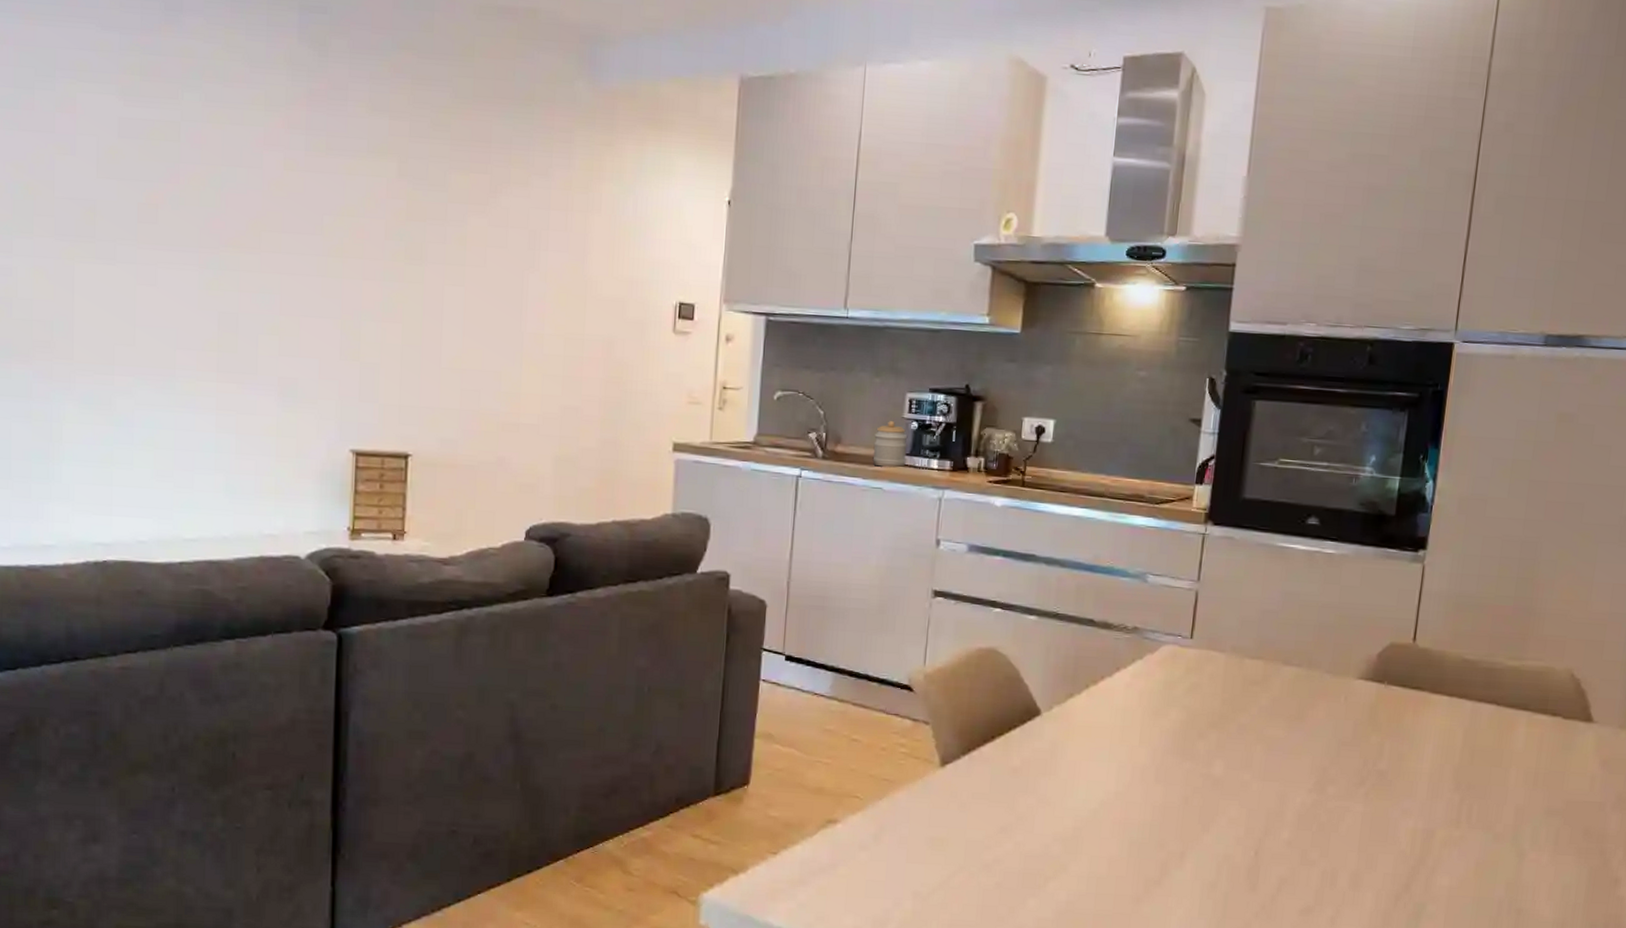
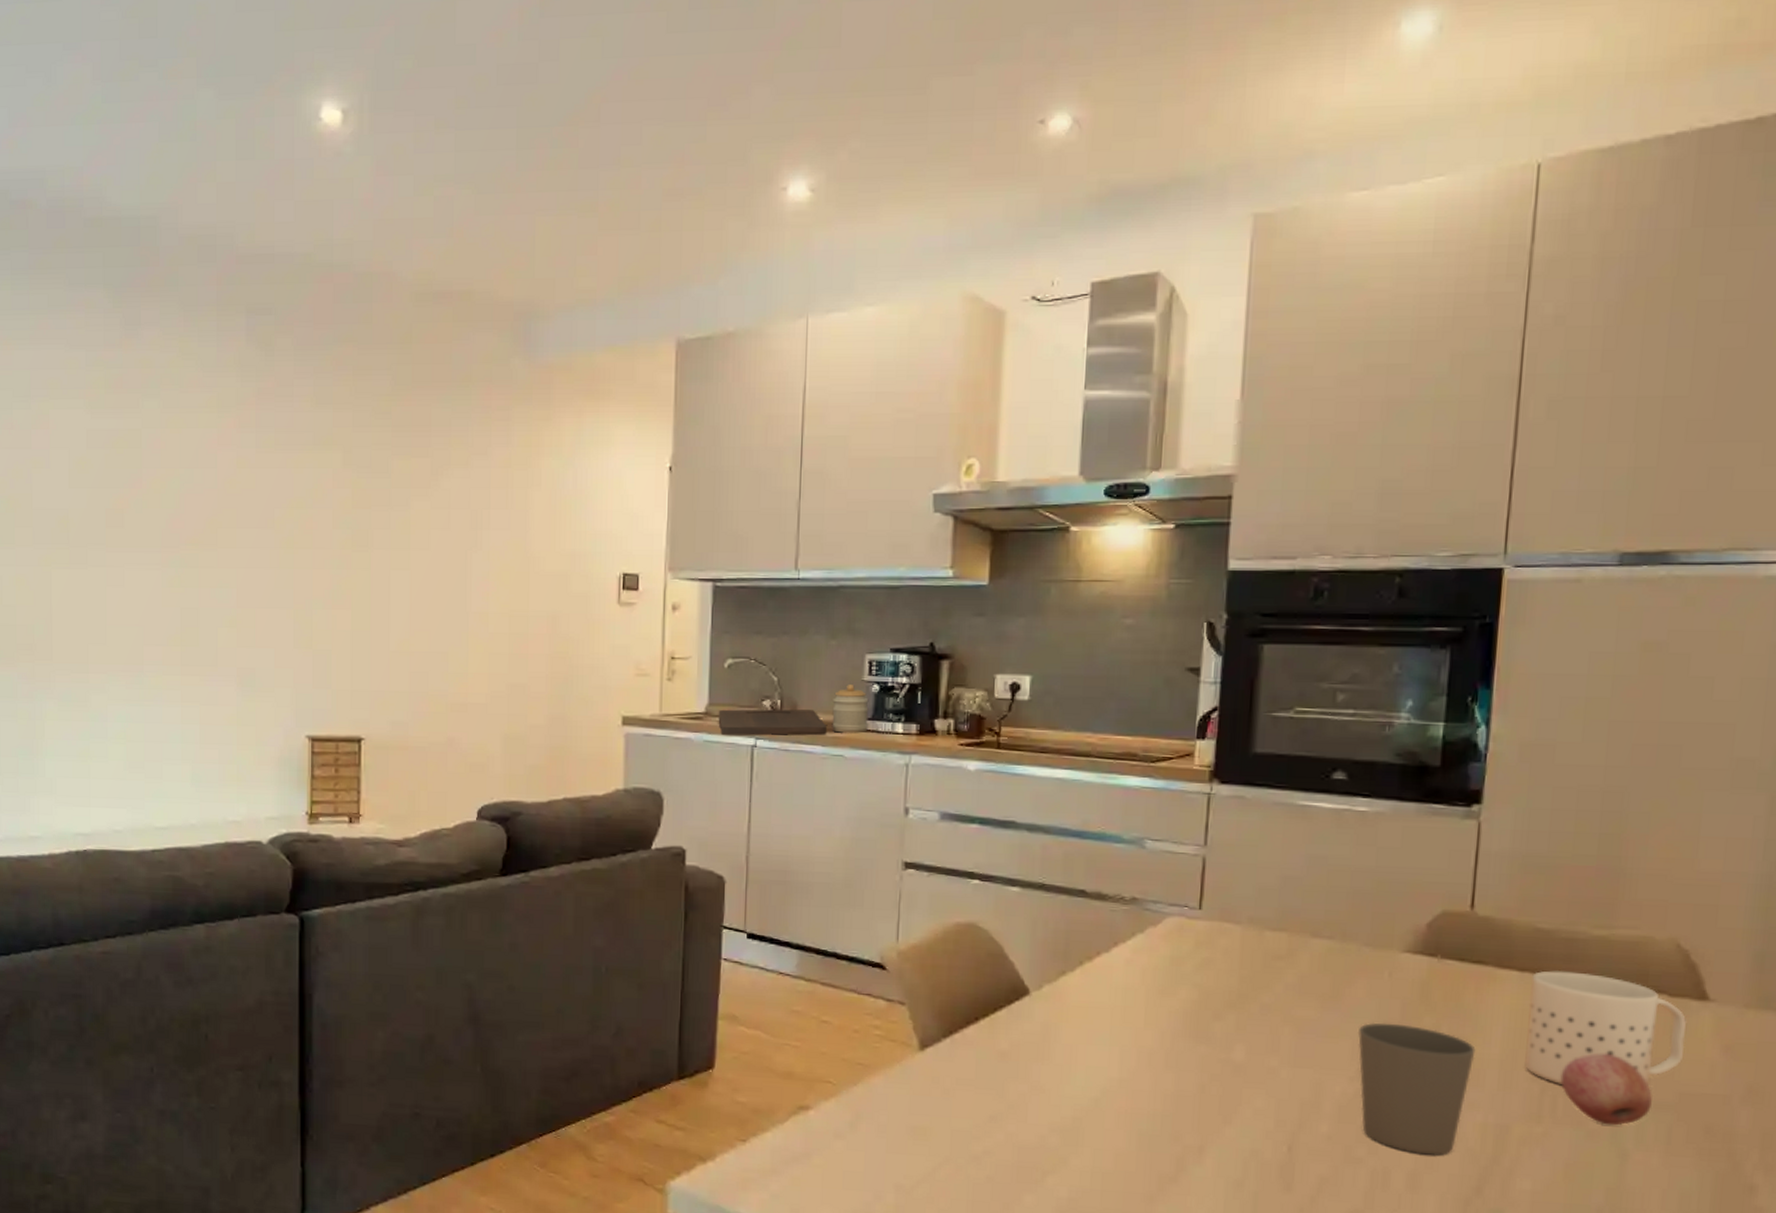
cutting board: none [766,439,869,469] -> present [718,709,828,736]
dixie cup: none [1316,740,1411,856] -> present [1357,1022,1476,1154]
mug: none [1449,696,1576,795] -> present [1525,970,1687,1085]
fruit: none [1476,768,1546,829] -> present [1560,1054,1652,1126]

